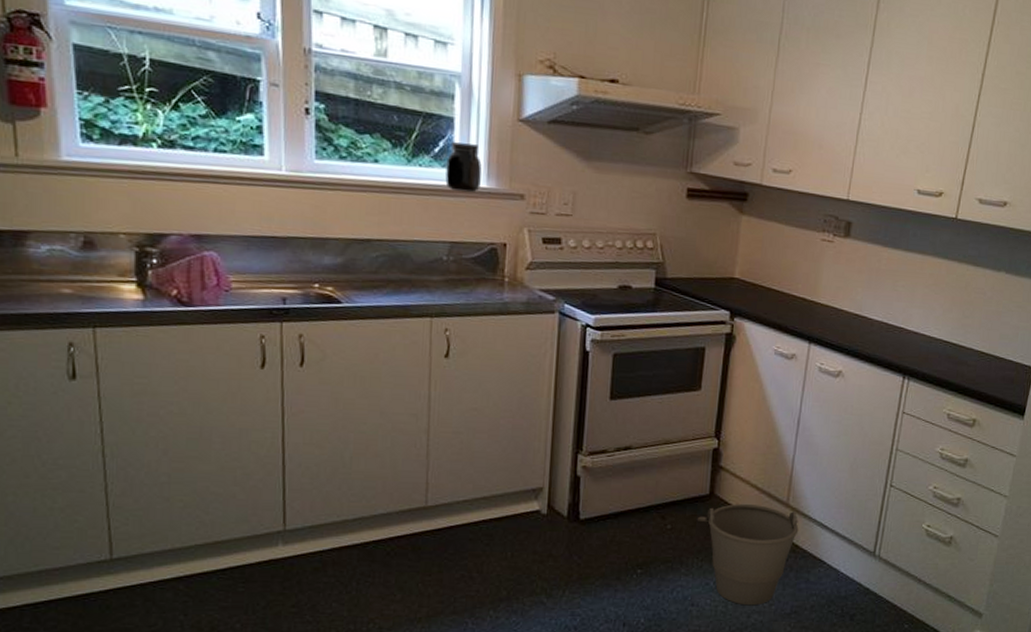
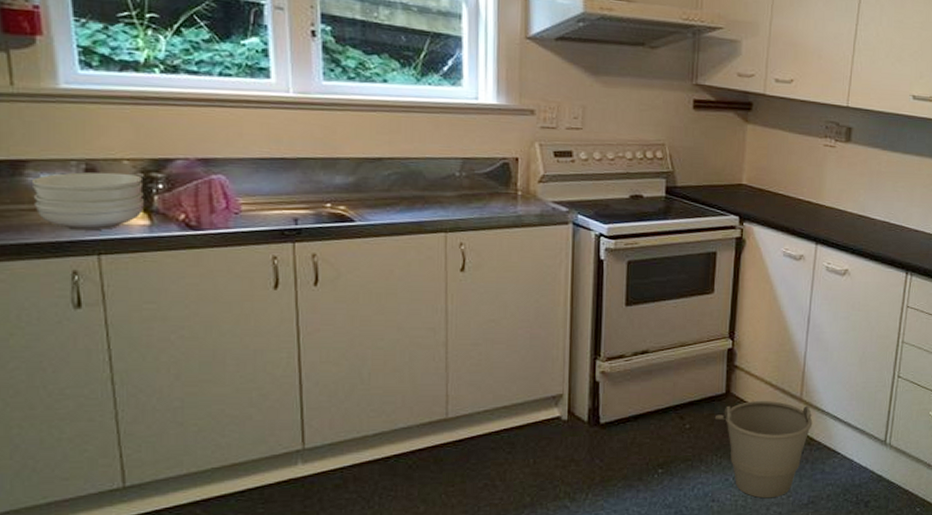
bowl: none [32,244,140,304] -> present [31,172,145,231]
jar: present [445,142,482,193] -> none [455,61,491,110]

